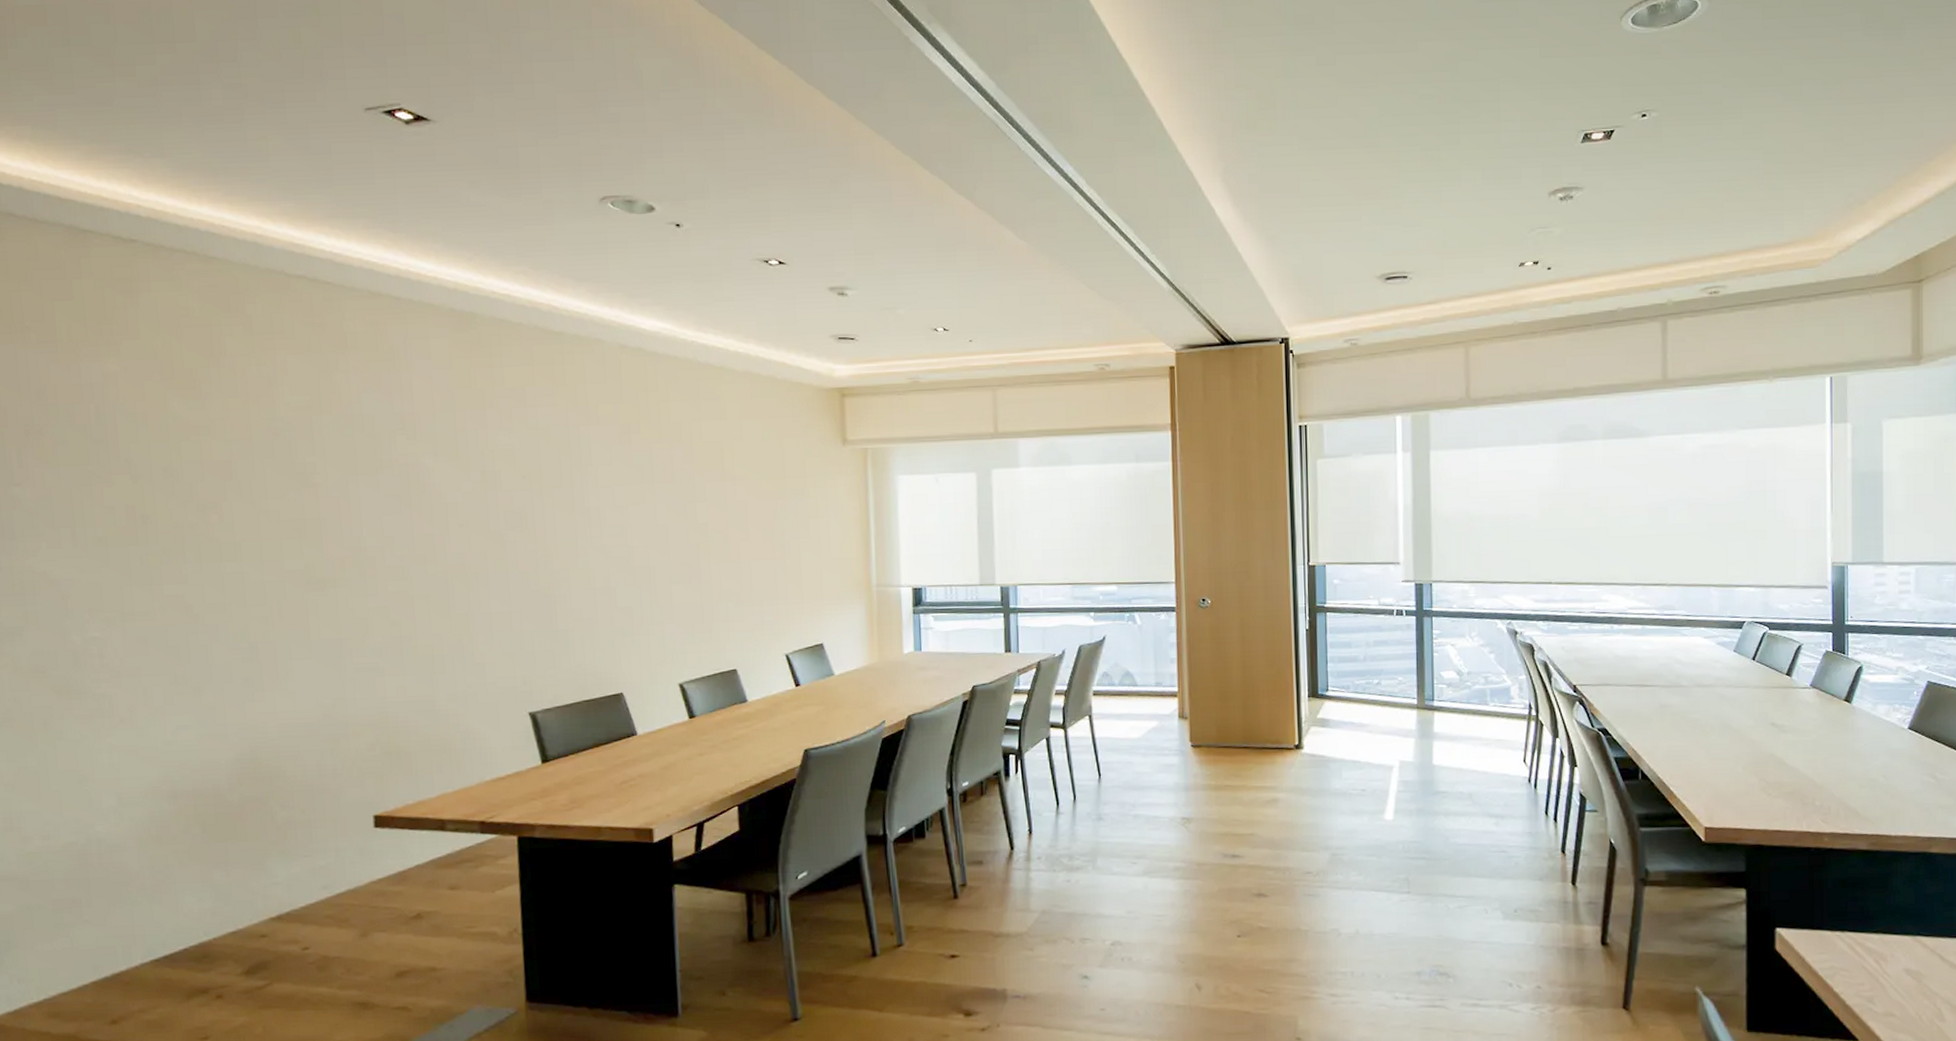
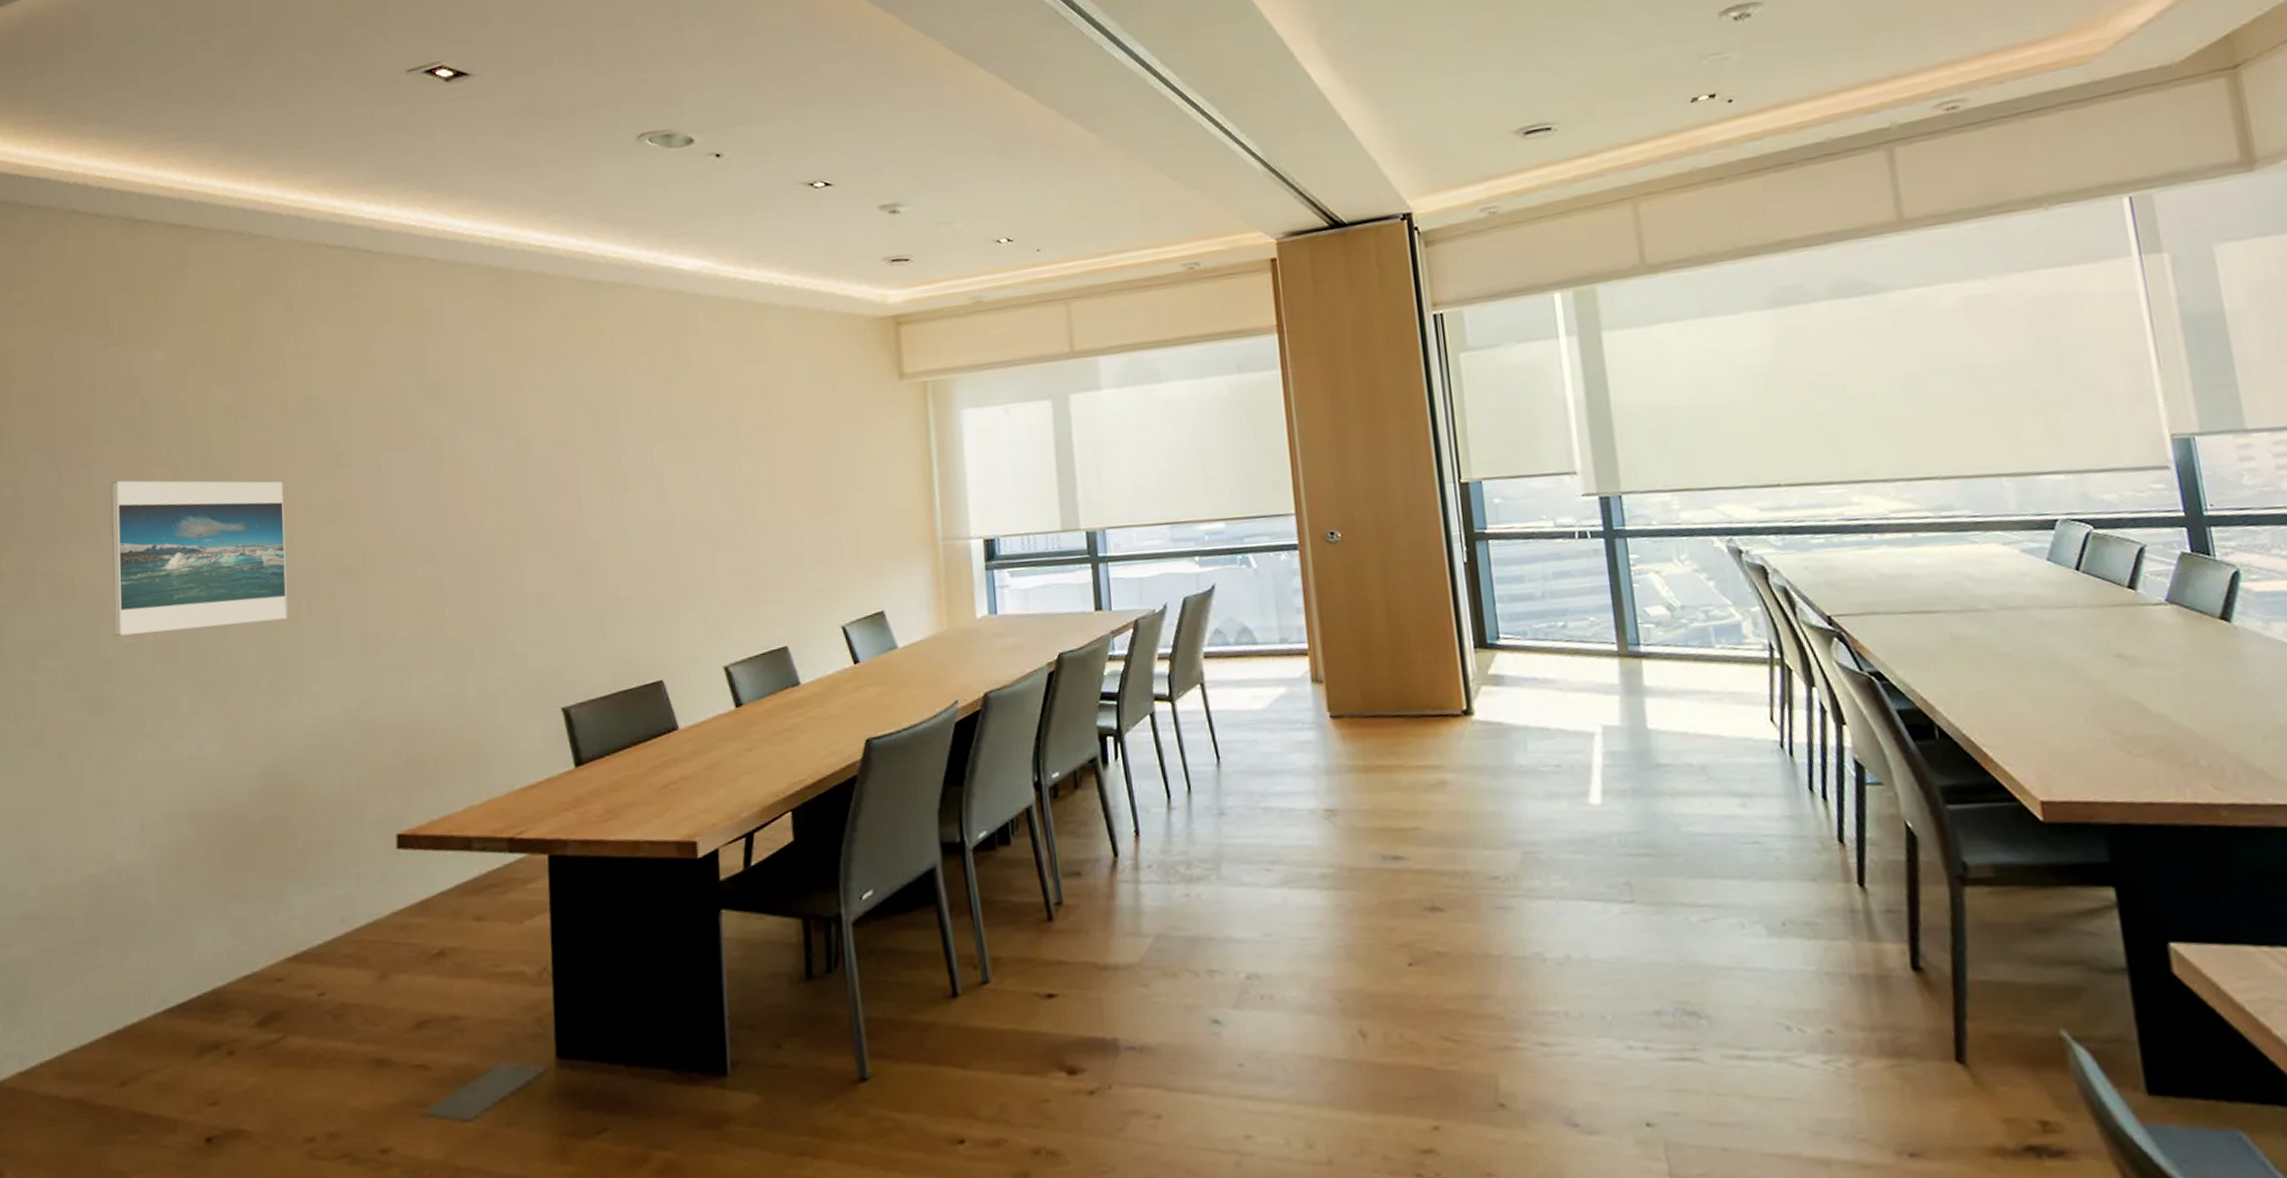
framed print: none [68,483,260,630] -> present [110,480,288,637]

